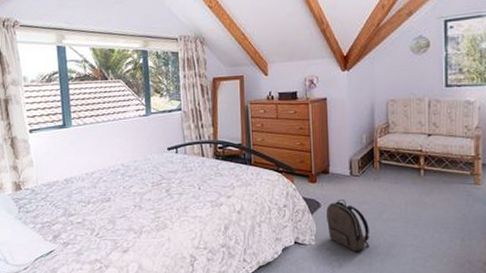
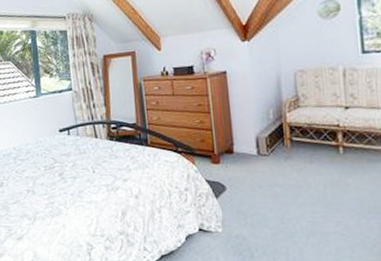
backpack: present [325,198,370,253] -> none [232,180,285,241]

